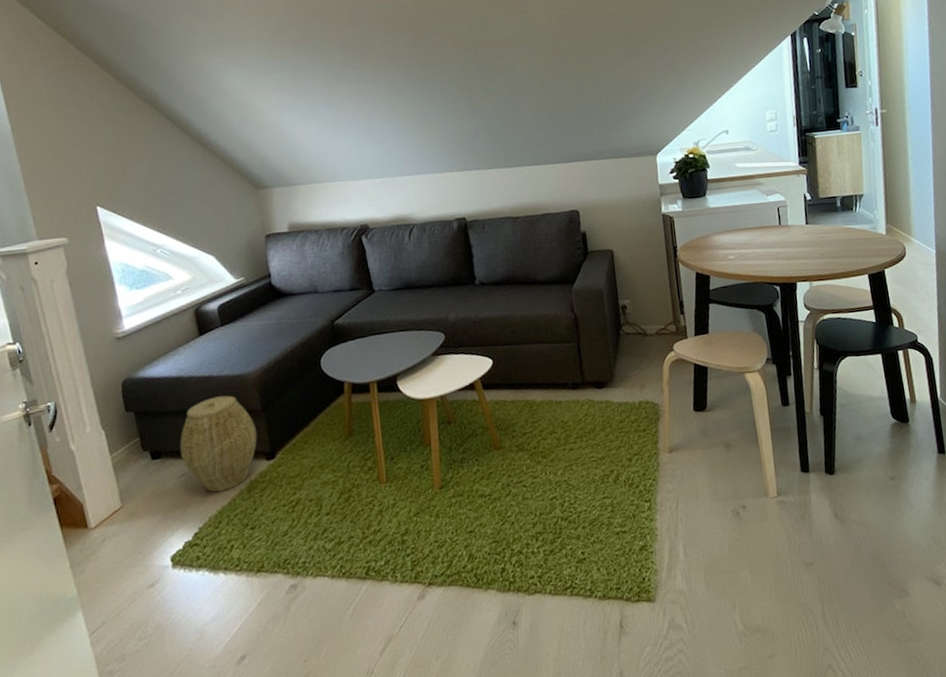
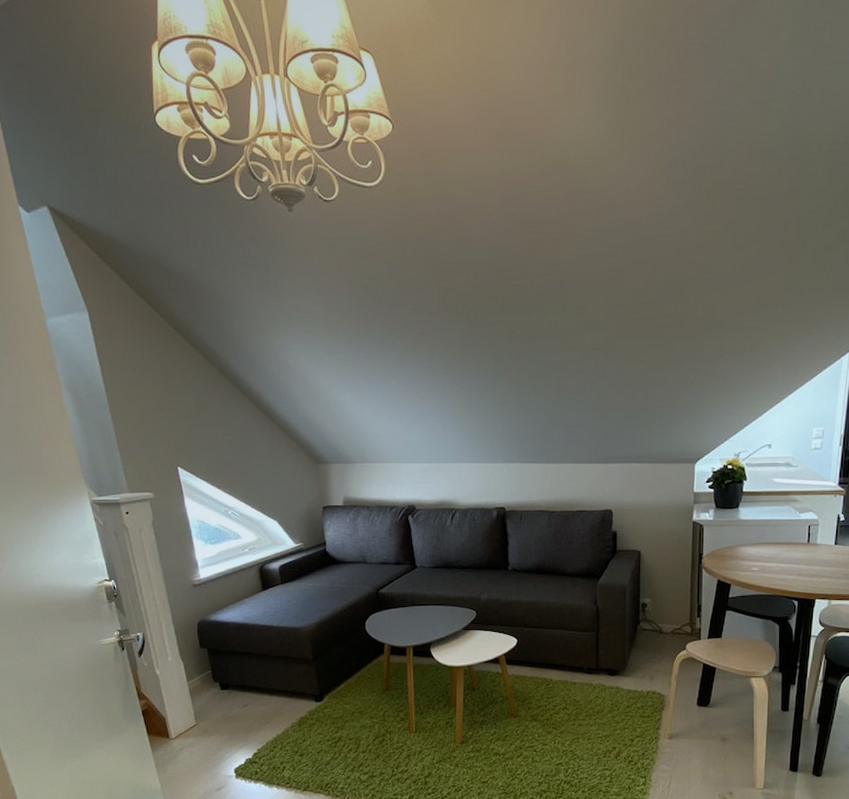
woven basket: present [179,395,258,493] -> none [243,644,308,722]

